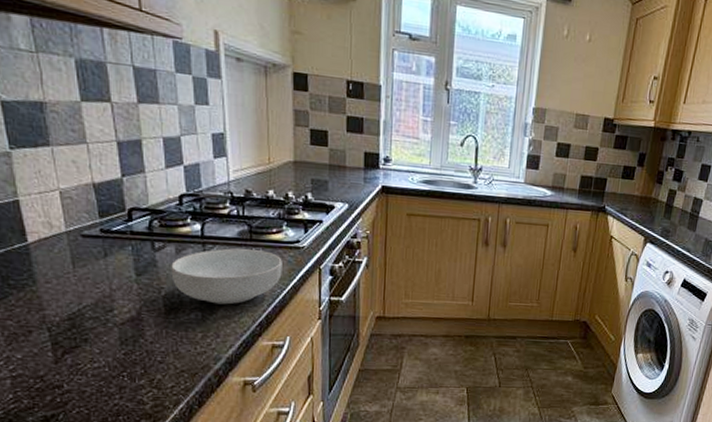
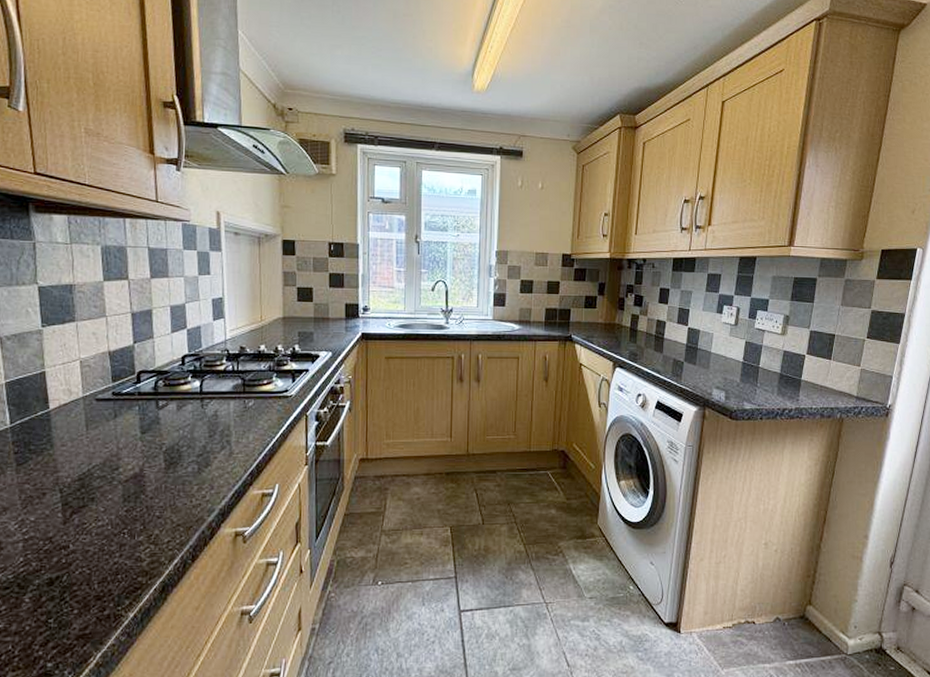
cereal bowl: present [171,248,282,305] -> none [172,402,272,456]

